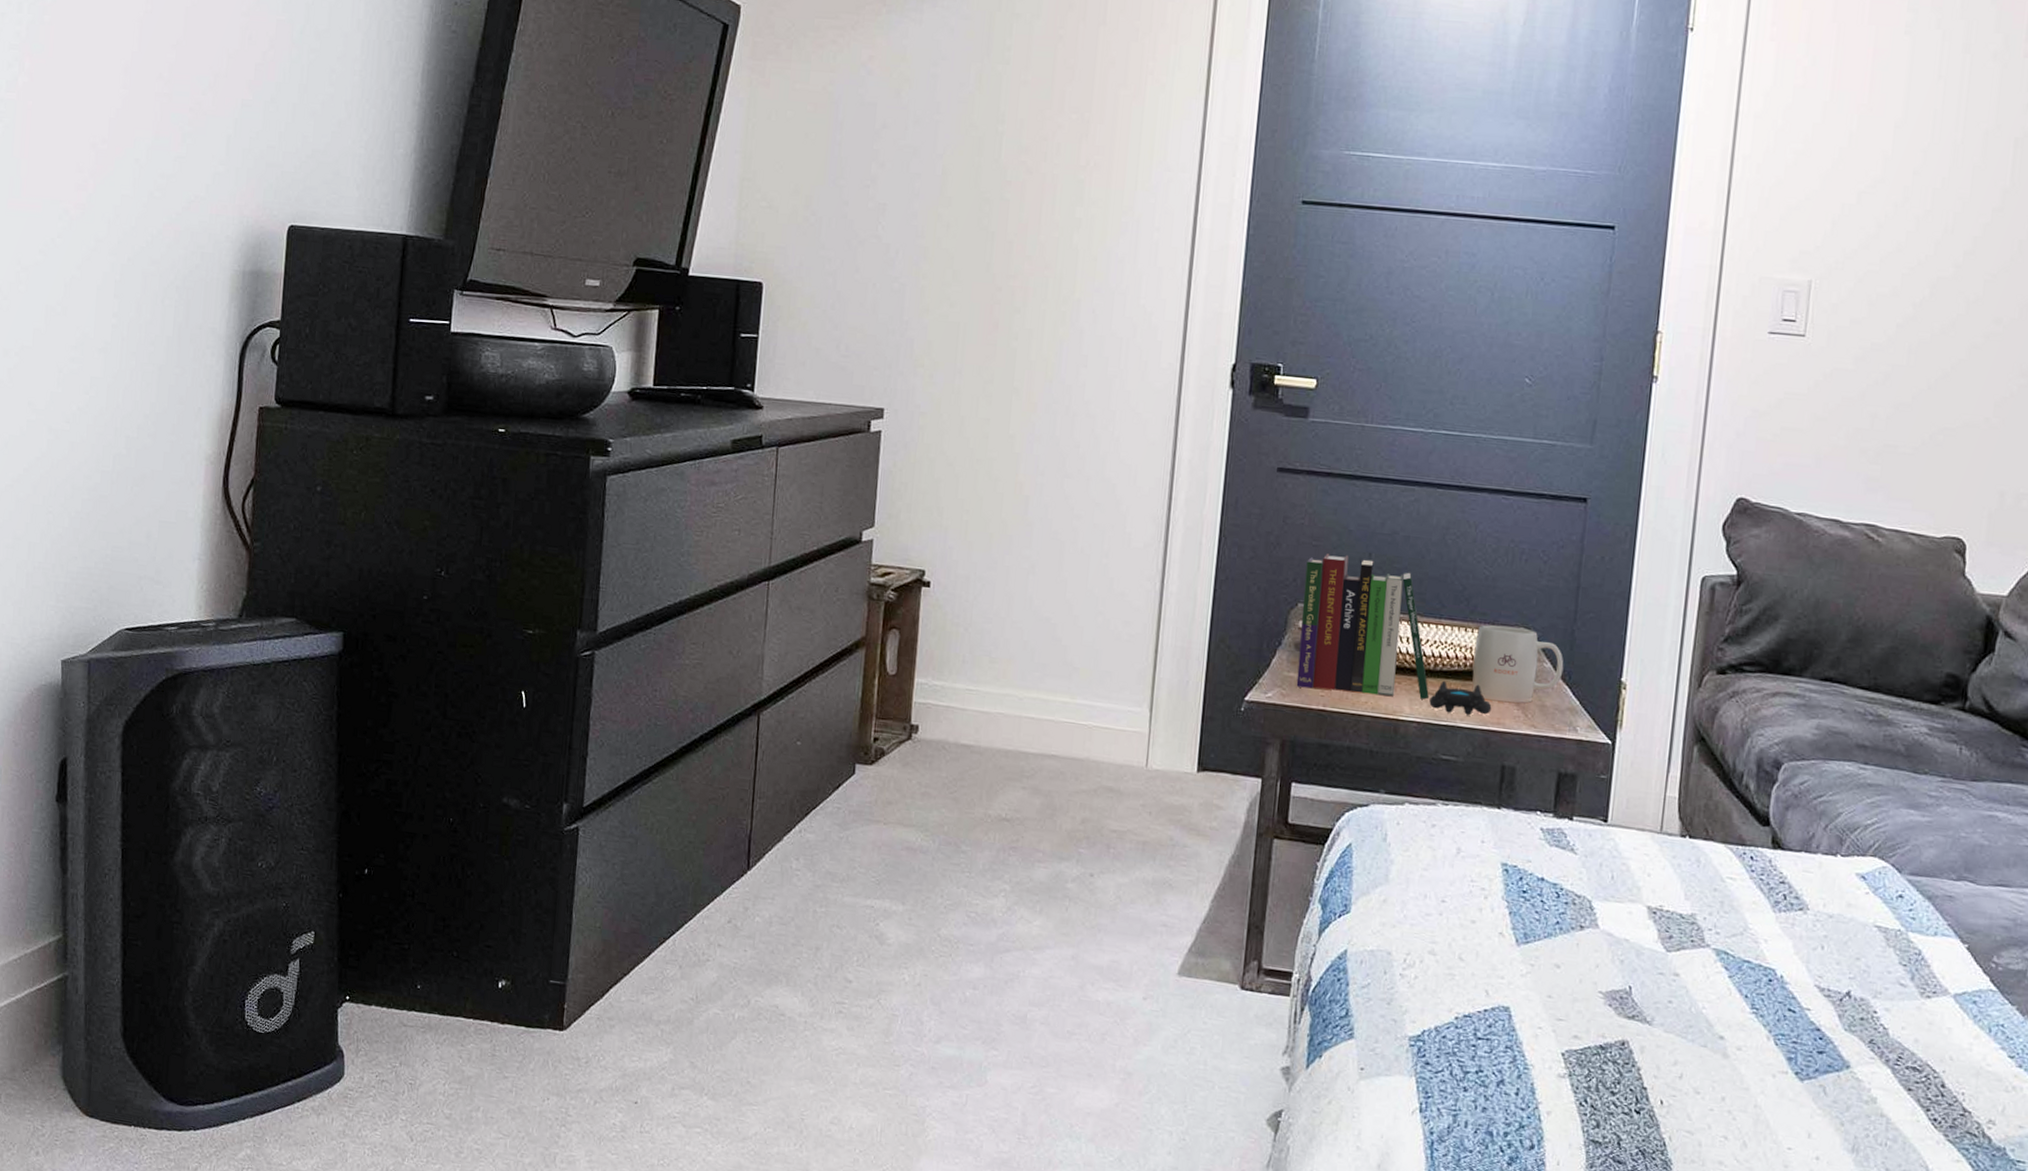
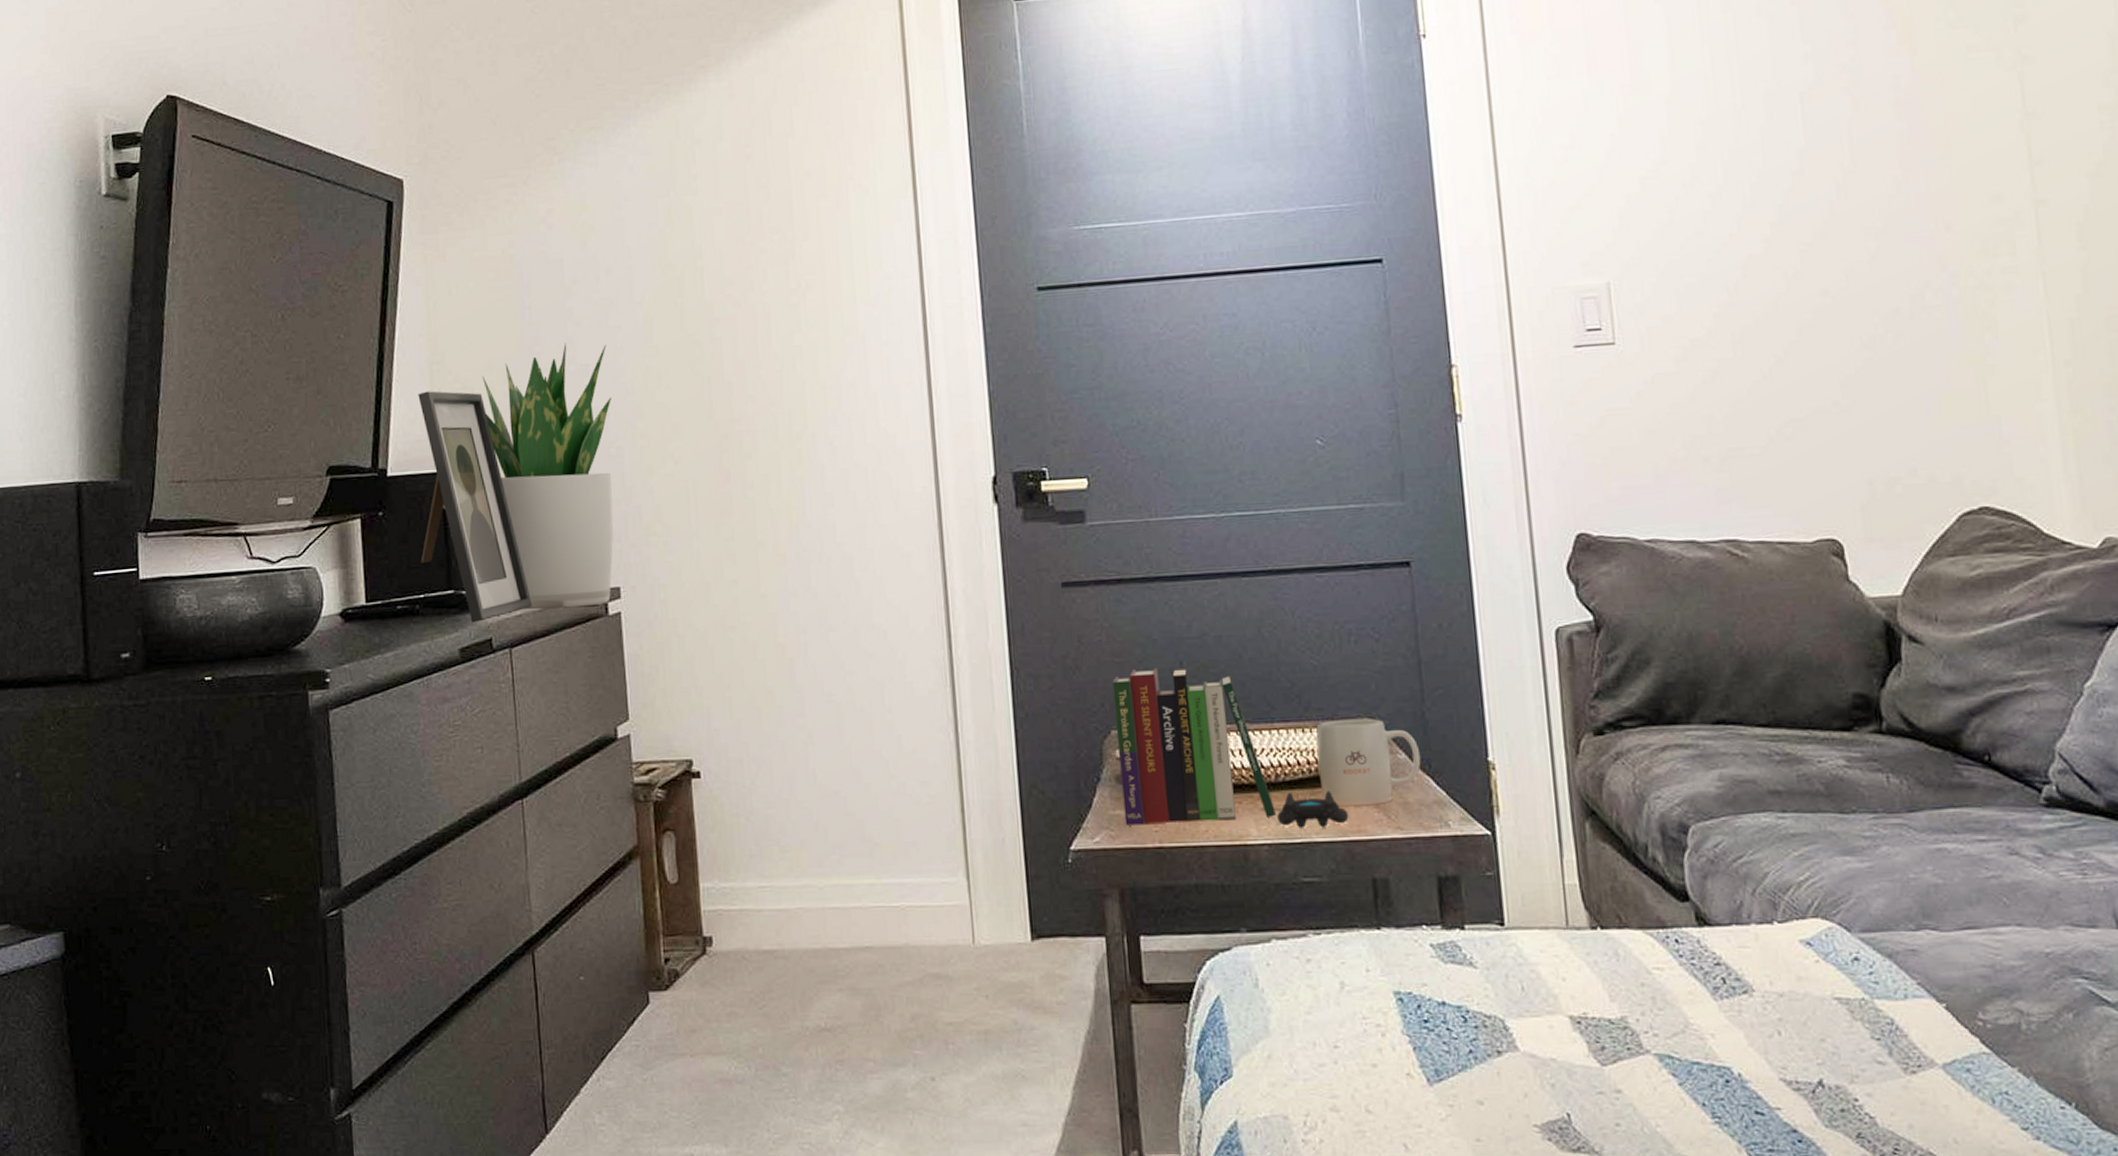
picture frame: none [708,204,803,420] -> present [418,391,533,623]
planter: none [785,180,905,422] -> present [482,342,613,610]

